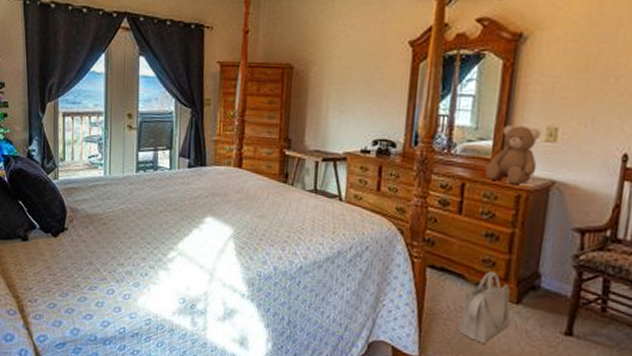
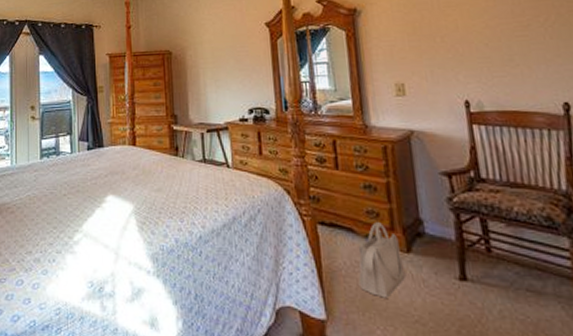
teddy bear: present [484,125,541,185] -> none [350,84,395,137]

